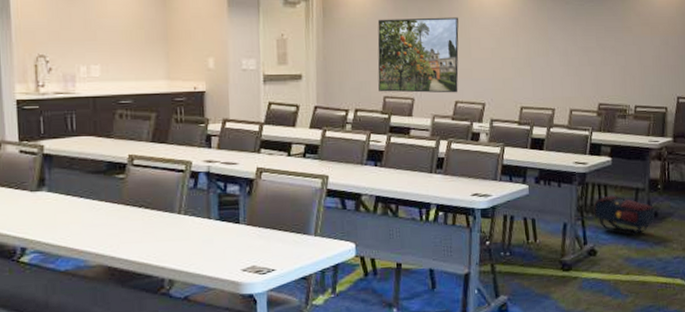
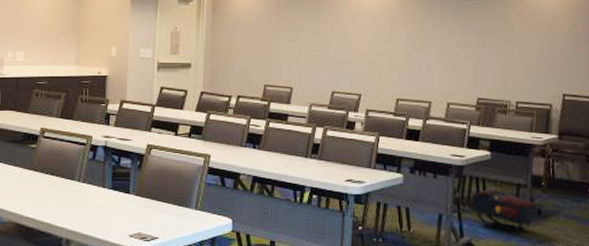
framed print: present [377,17,459,93] -> none [260,14,338,84]

